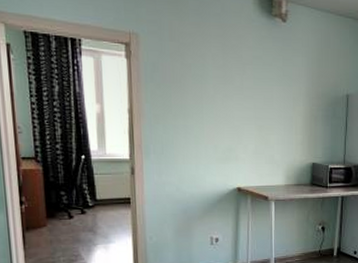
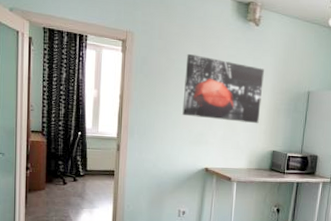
wall art: none [205,56,296,134] -> present [182,53,264,124]

